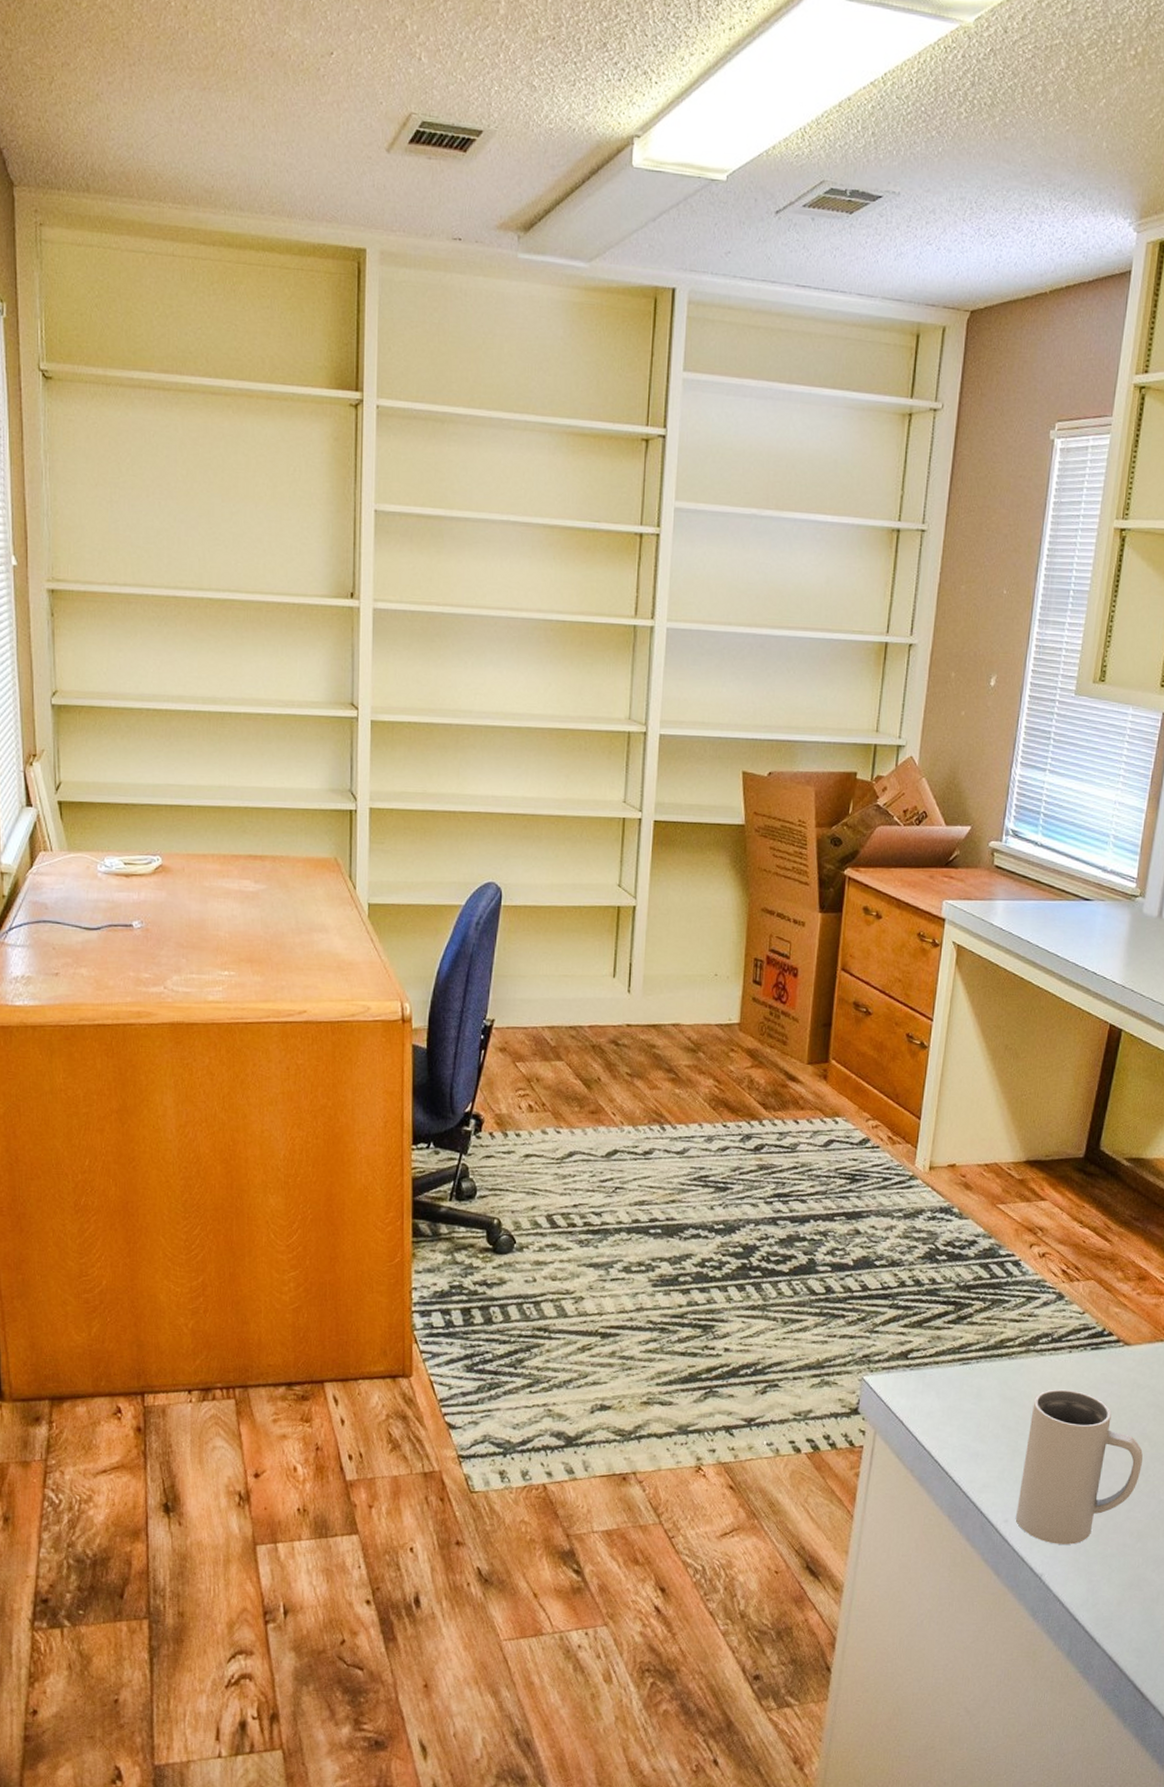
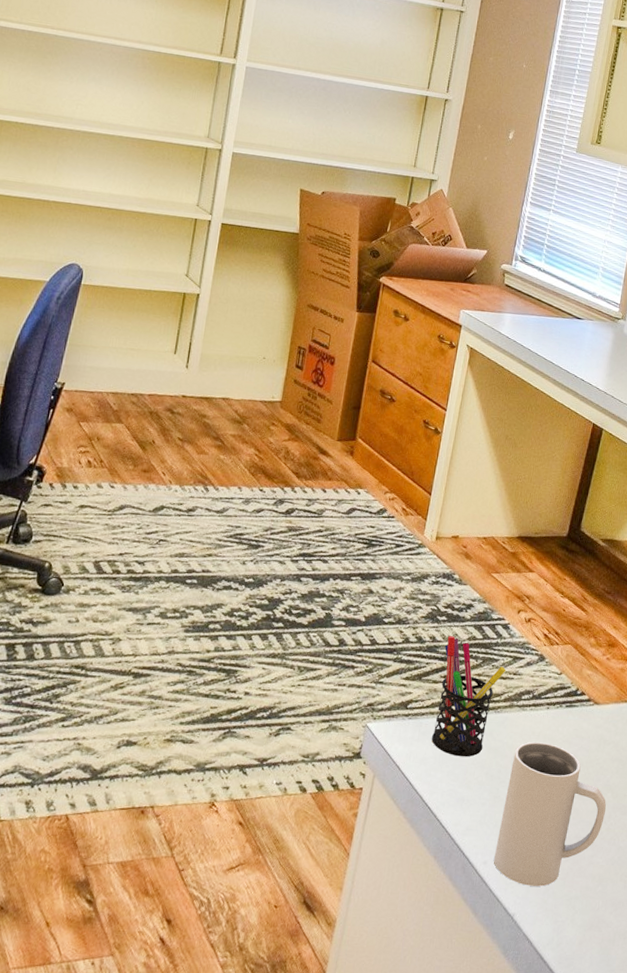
pen holder: none [938,1277,1020,1409] -> present [432,636,506,757]

